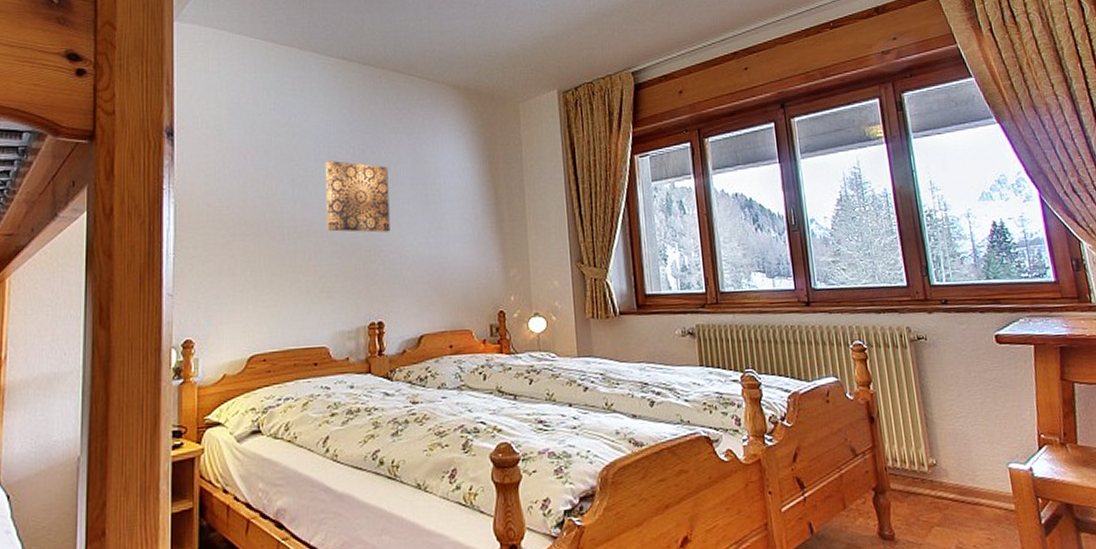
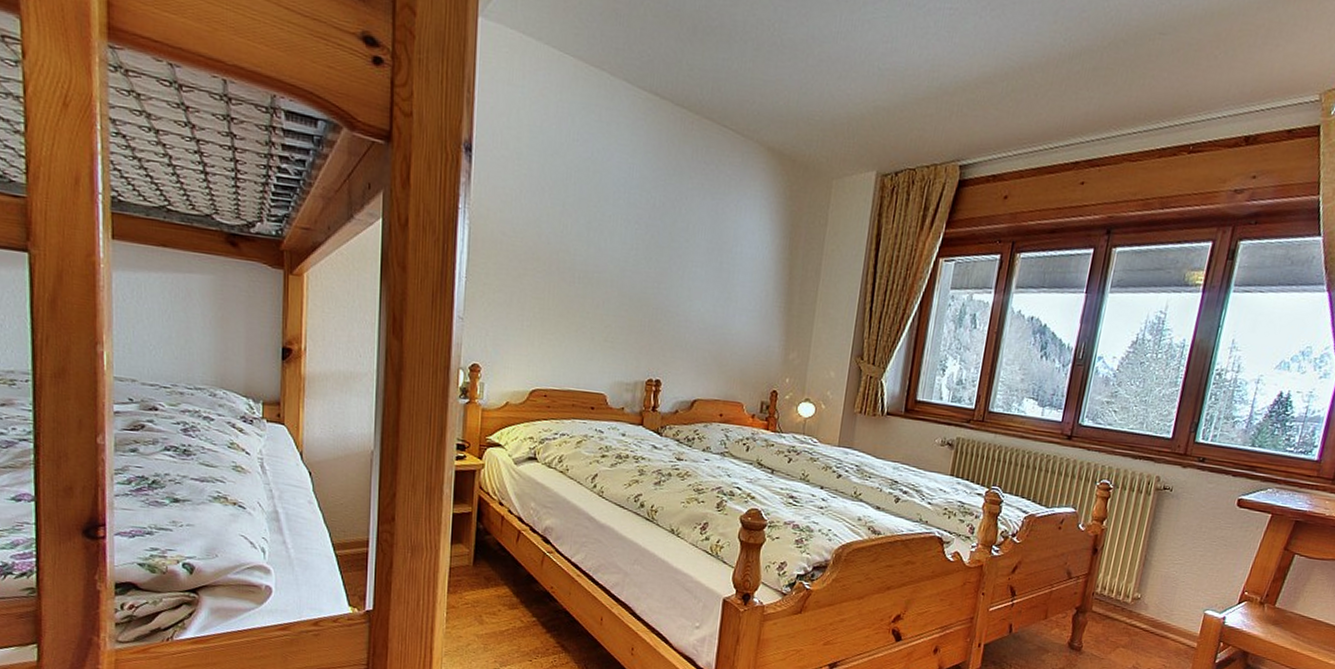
wall art: present [324,161,390,233] -> none [617,208,686,294]

